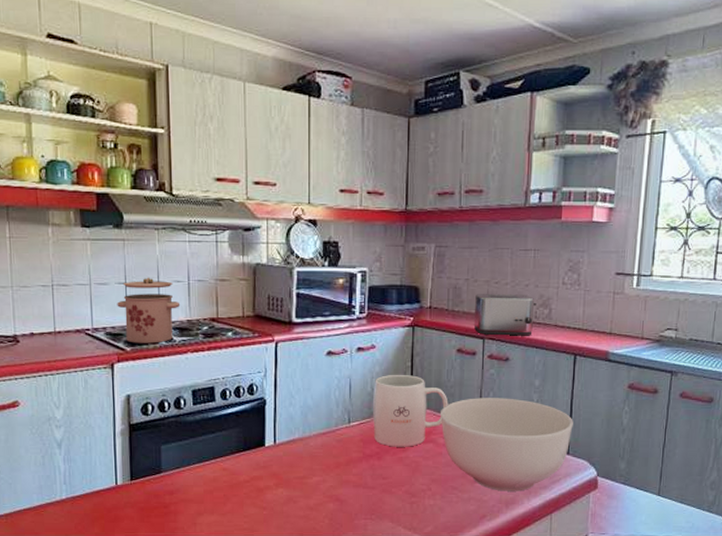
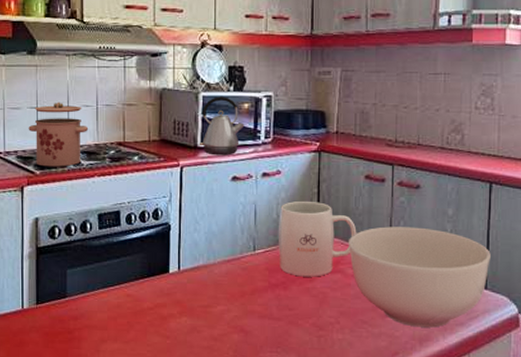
kettle: none [293,272,340,331] -> present [199,96,245,156]
toaster: present [473,293,536,336] -> none [382,118,448,163]

